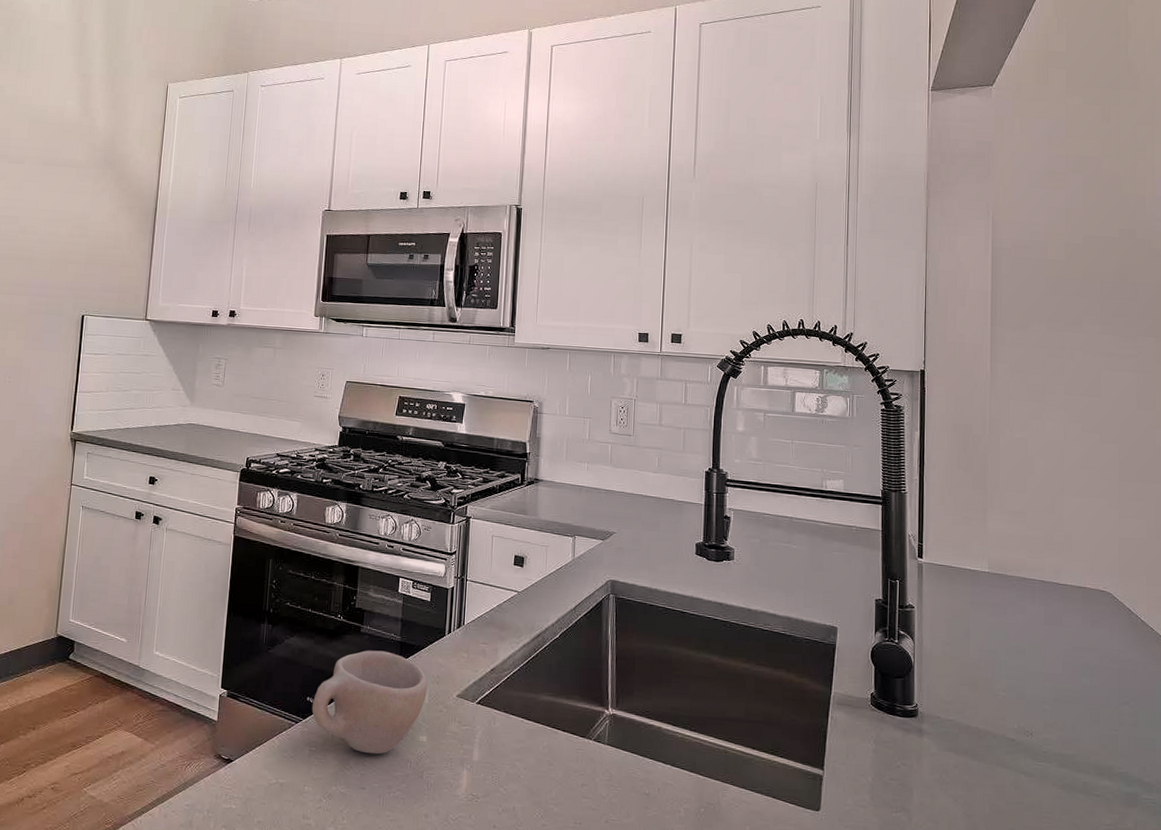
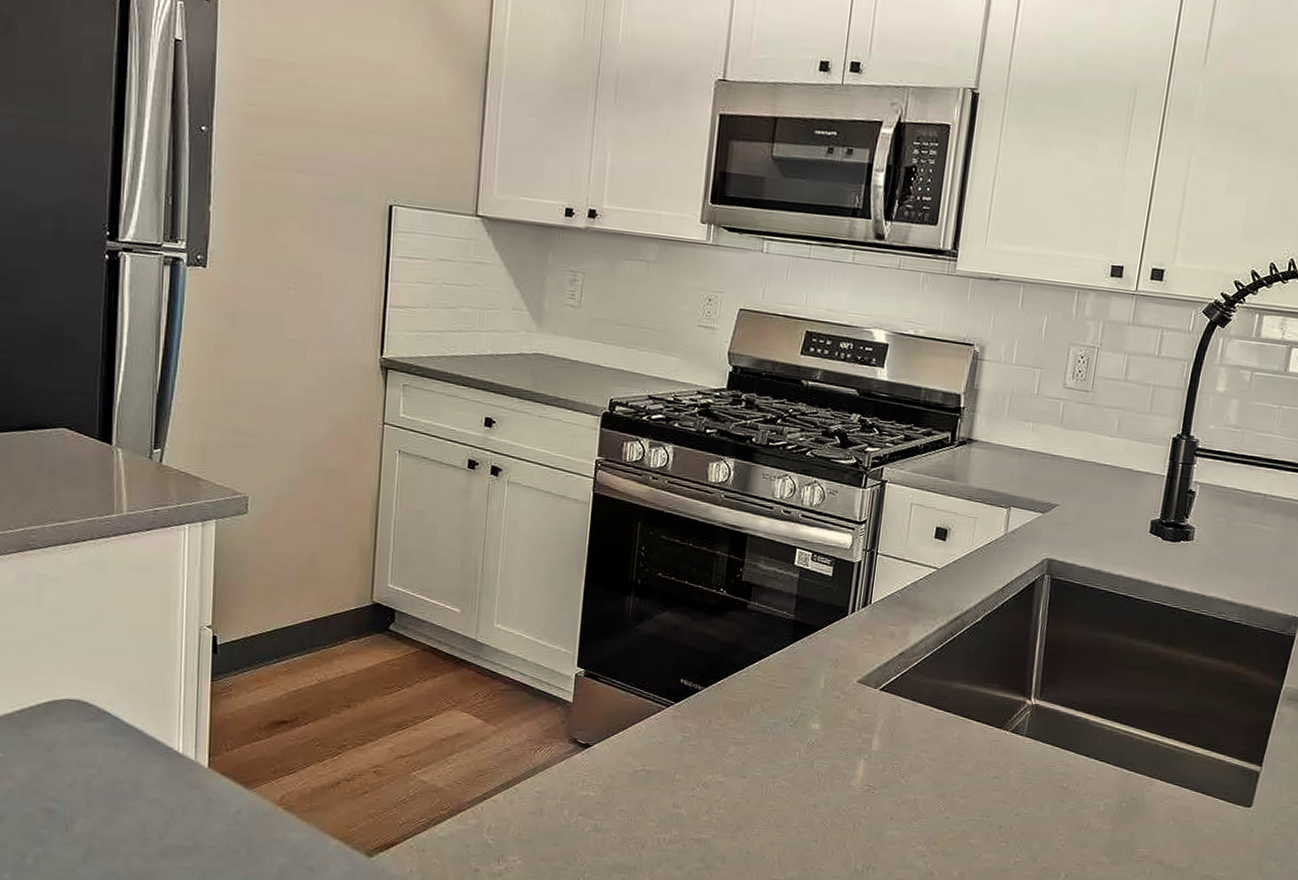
cup: present [312,650,428,755] -> none [686,629,824,742]

